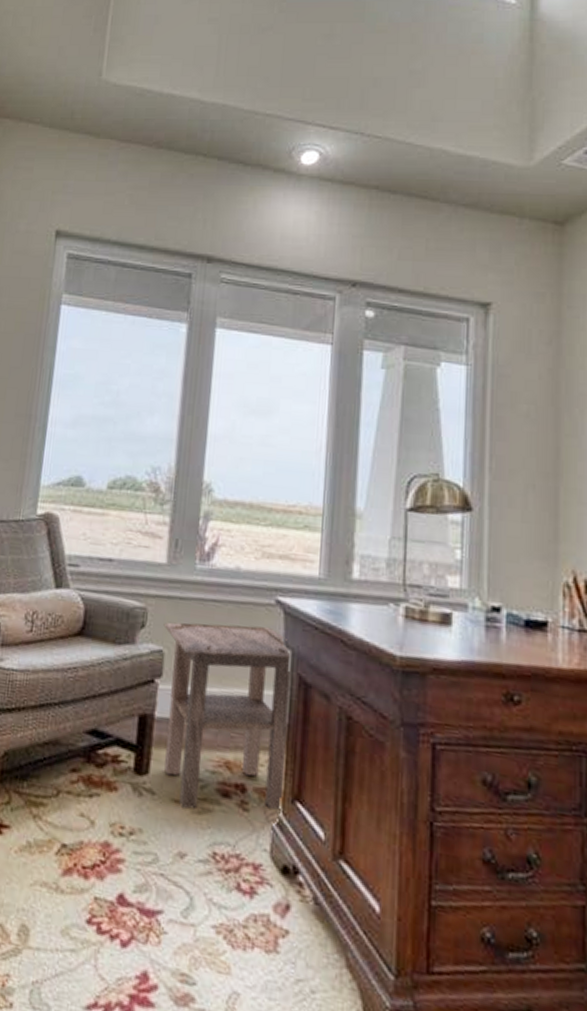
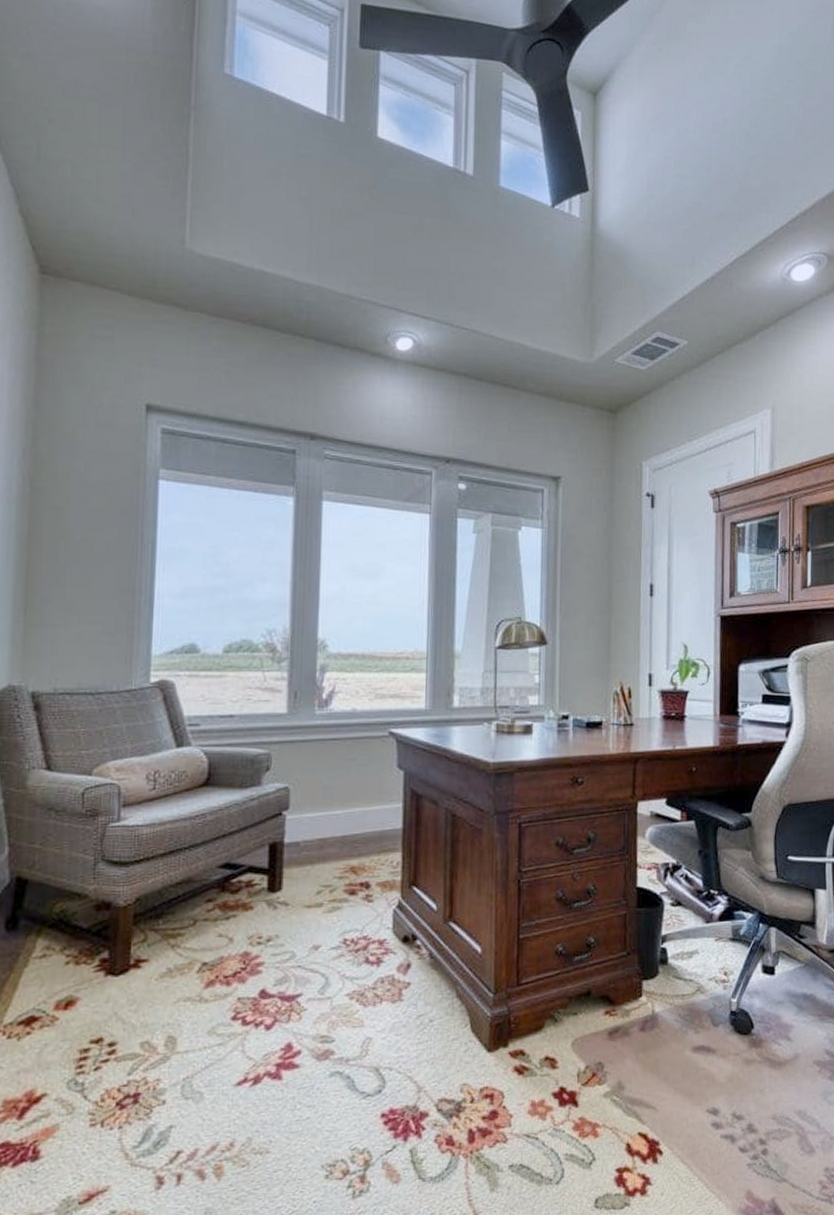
side table: present [163,622,290,811] -> none [287,754,403,912]

